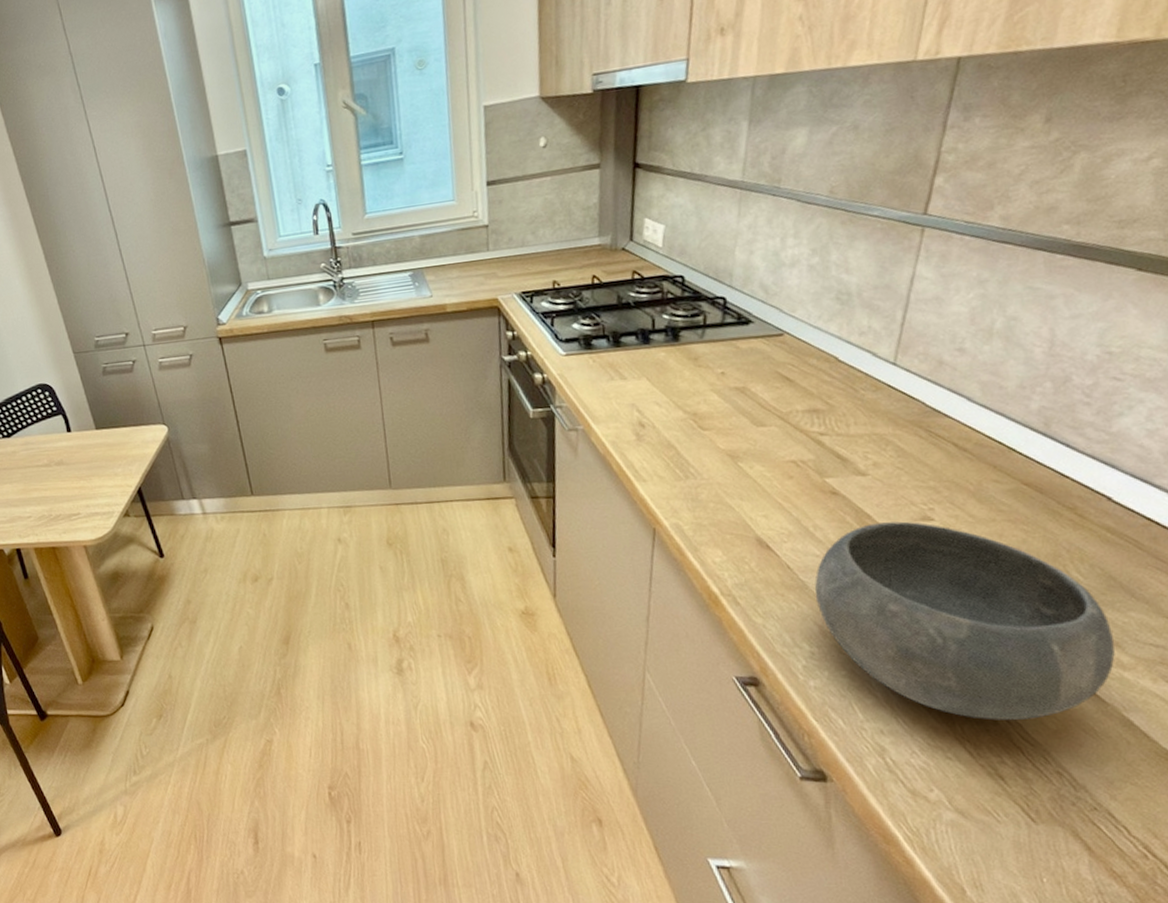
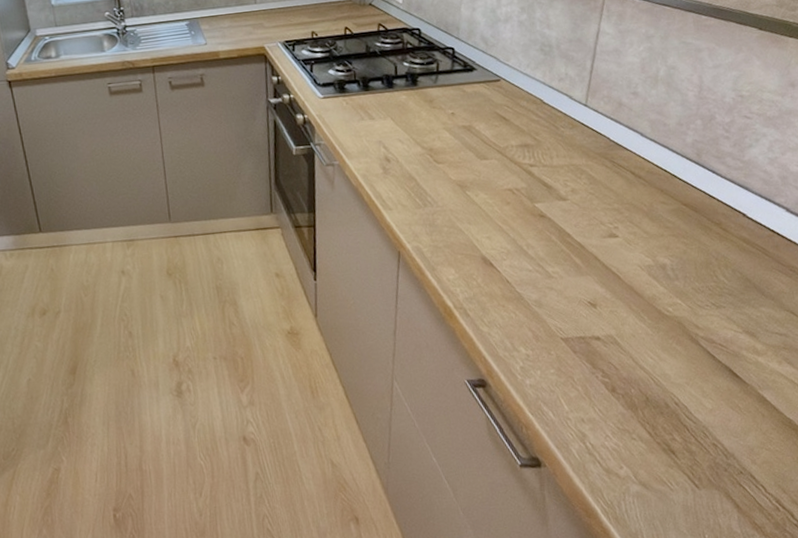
bowl: present [814,521,1115,720] -> none [528,238,752,404]

